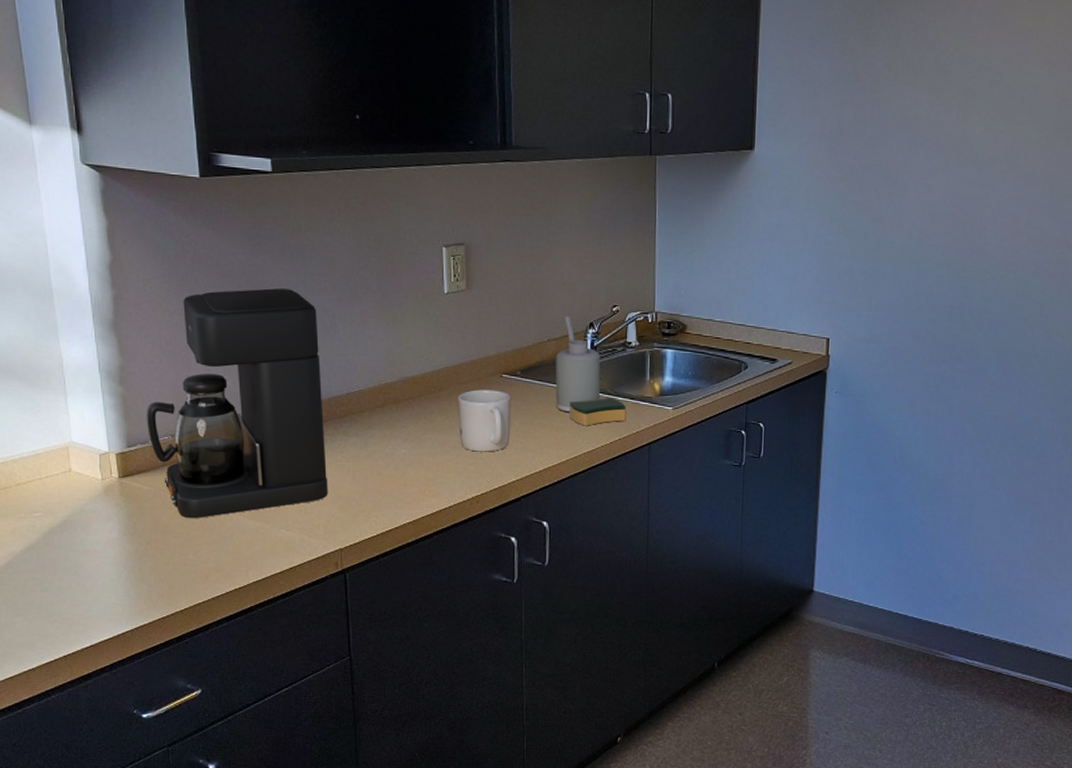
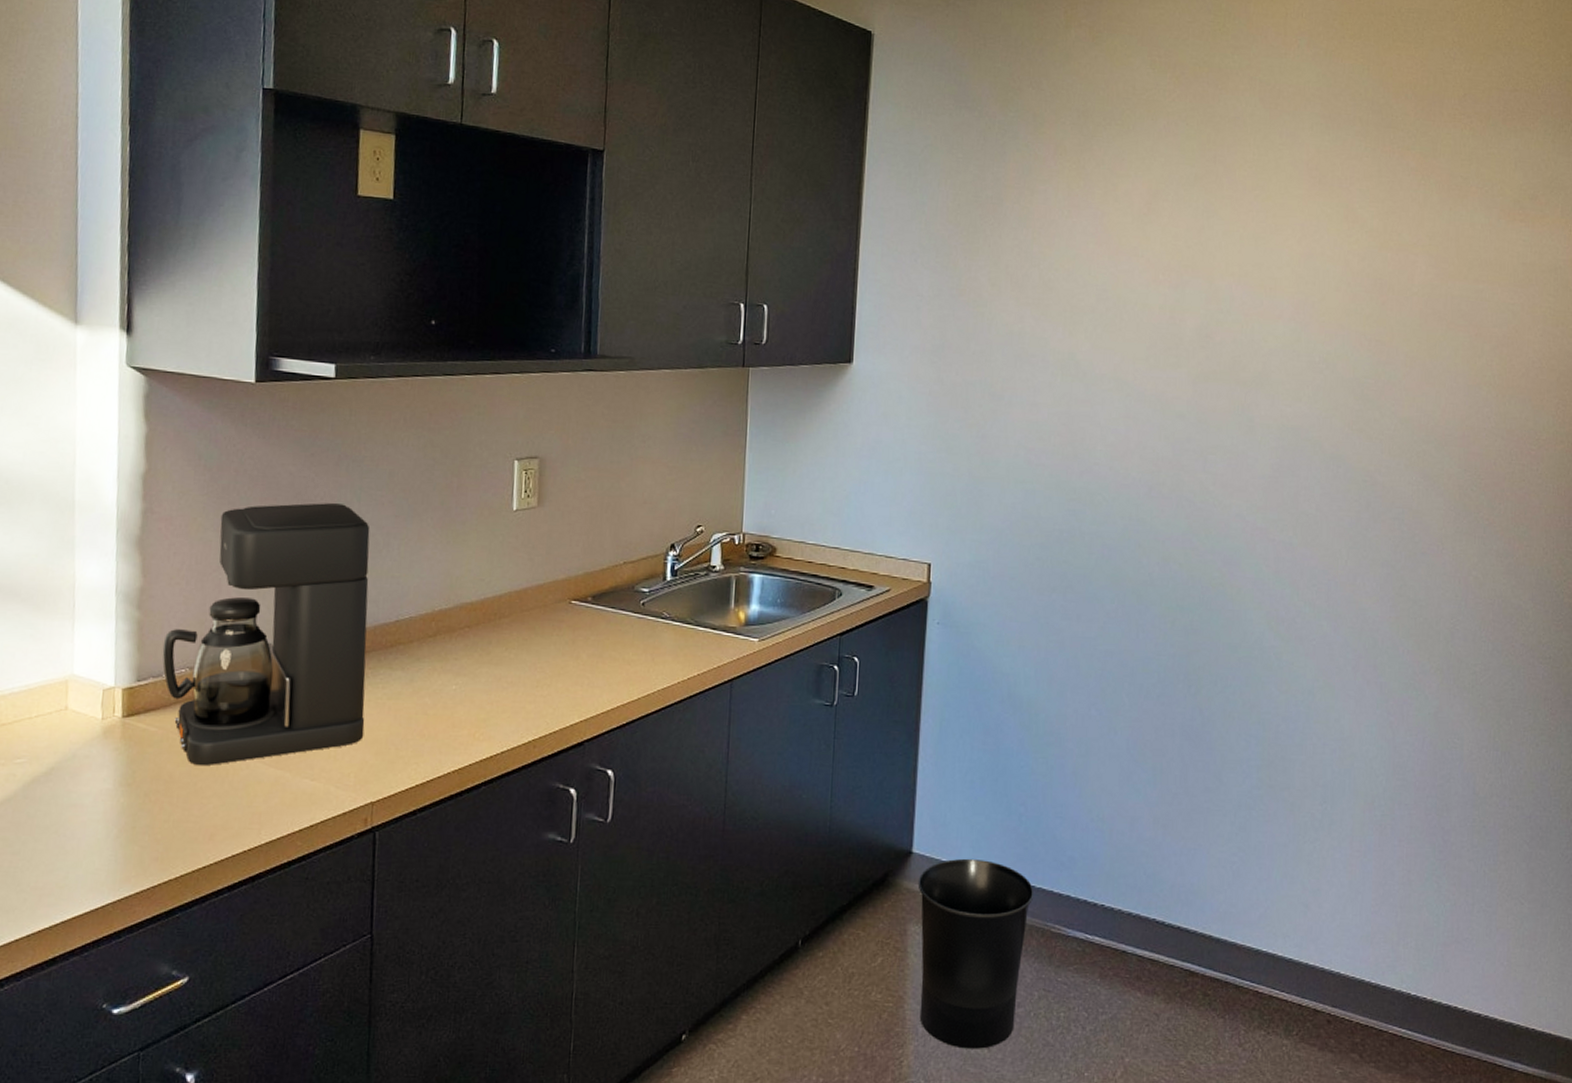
mug: present [458,389,511,452] -> none [518,617,580,689]
soap dispenser: present [555,315,600,413] -> none [628,536,681,645]
sponge: present [569,396,626,426] -> none [643,626,707,660]
waste bin: none [818,596,922,751] -> present [918,858,1034,1049]

